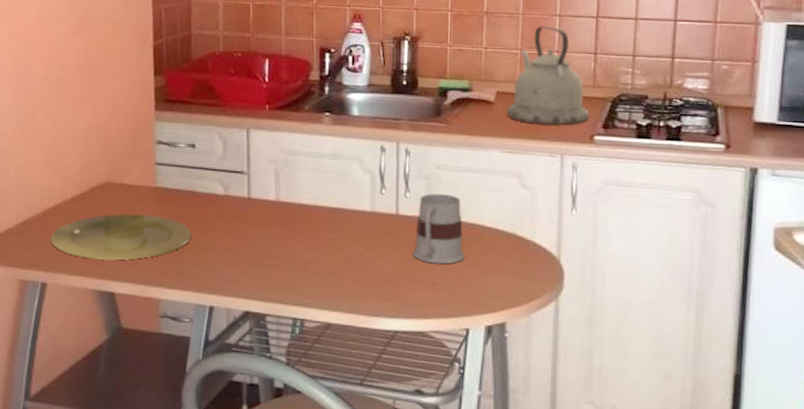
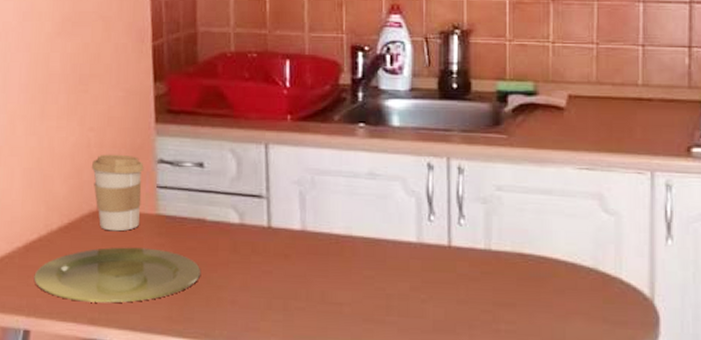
coffee cup: none [100,136,145,201] -> present [91,154,144,232]
mug: present [412,193,465,264] -> none [470,219,535,307]
kettle: present [506,25,588,125] -> none [580,13,684,135]

